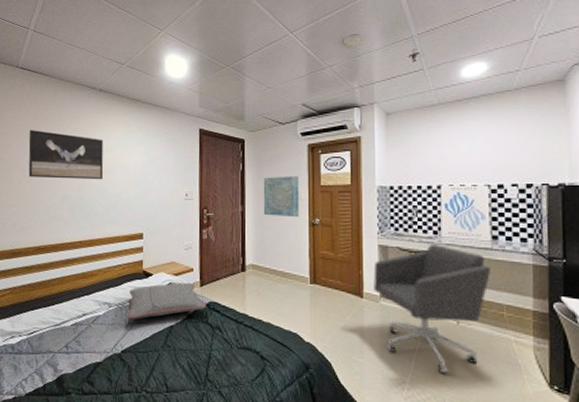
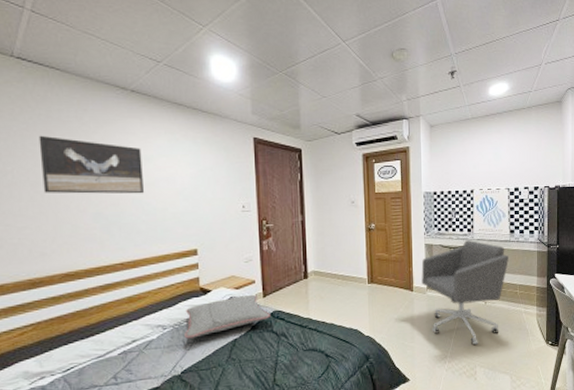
wall art: present [263,176,299,218] -> none [321,184,356,224]

